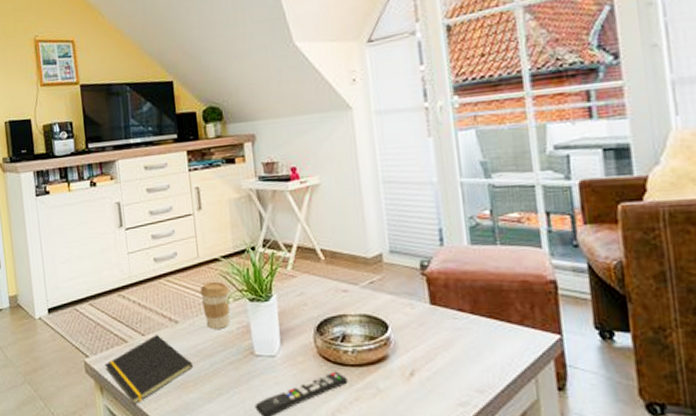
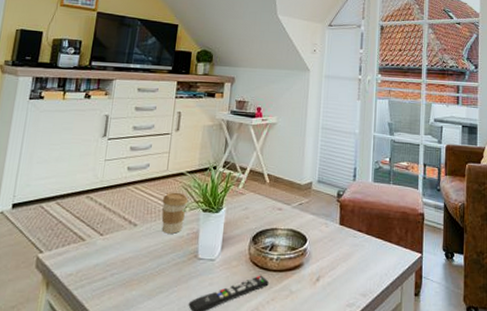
notepad: present [104,335,194,404] -> none [57,235,142,300]

